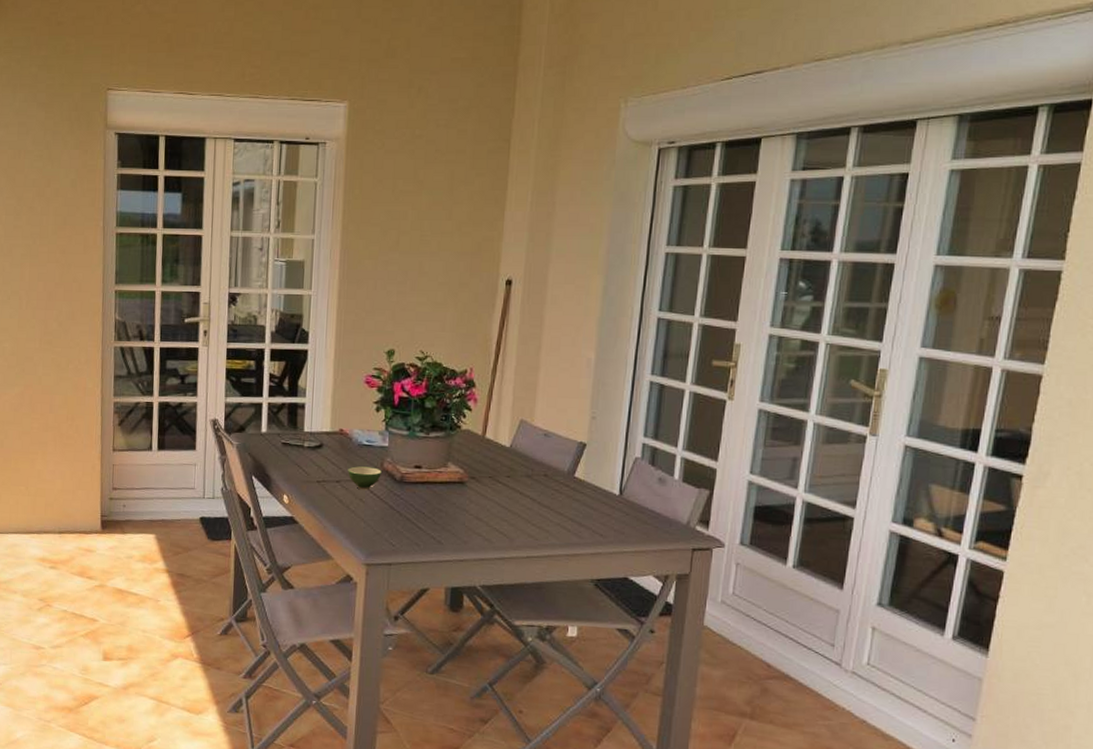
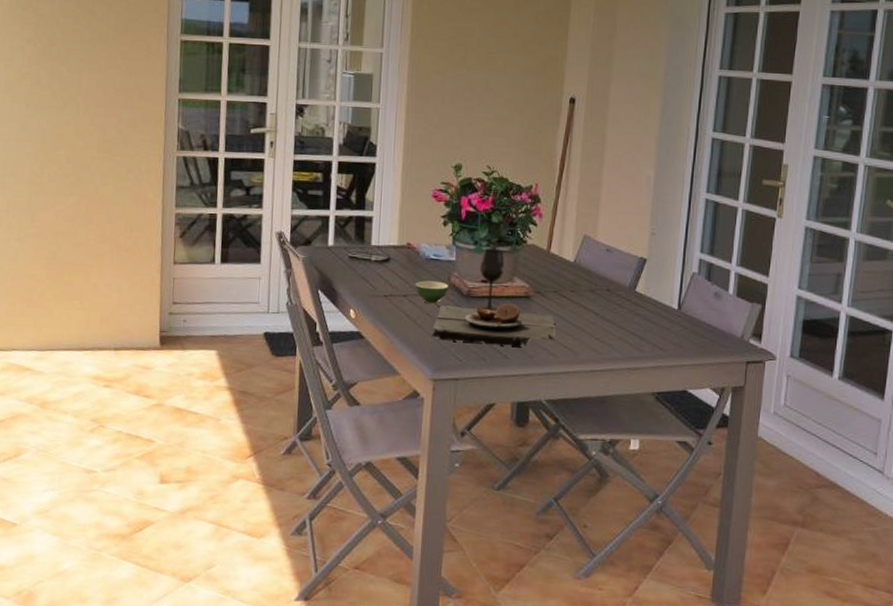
plate: none [365,489,491,534] -> present [432,303,556,348]
wine glass: none [413,433,439,497] -> present [479,248,505,311]

